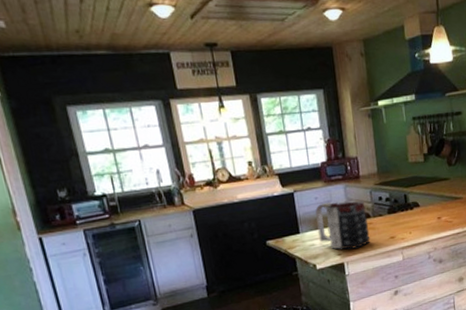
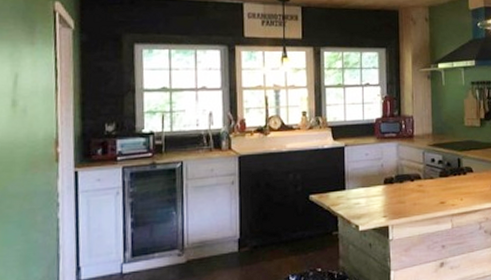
mug: present [315,201,370,250] -> none [364,160,419,212]

